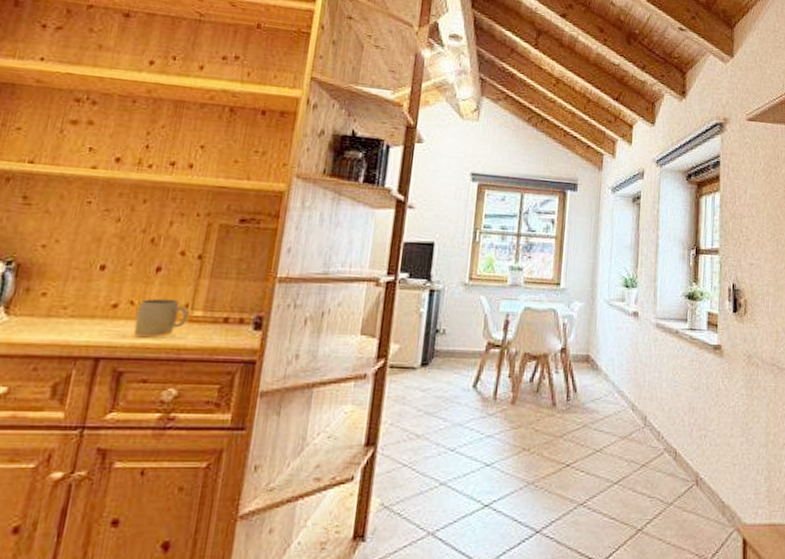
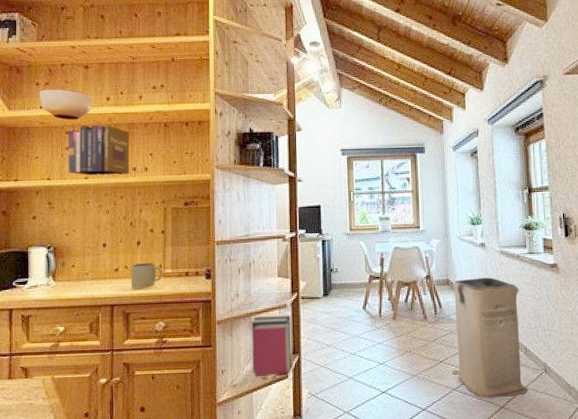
bowl: none [42,35,128,85] -> present [39,89,93,121]
books: none [66,93,175,171] -> present [68,125,130,176]
books: none [301,388,372,477] -> present [251,314,293,376]
laundry basket: none [581,356,674,518] -> present [452,277,528,398]

